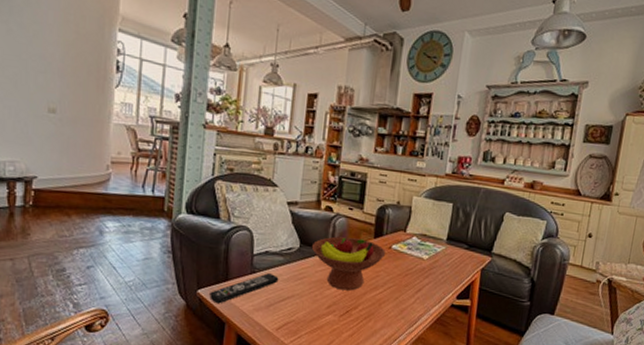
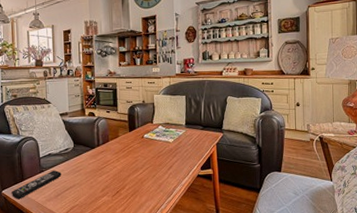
fruit bowl: present [311,236,386,291] -> none [82,134,140,176]

